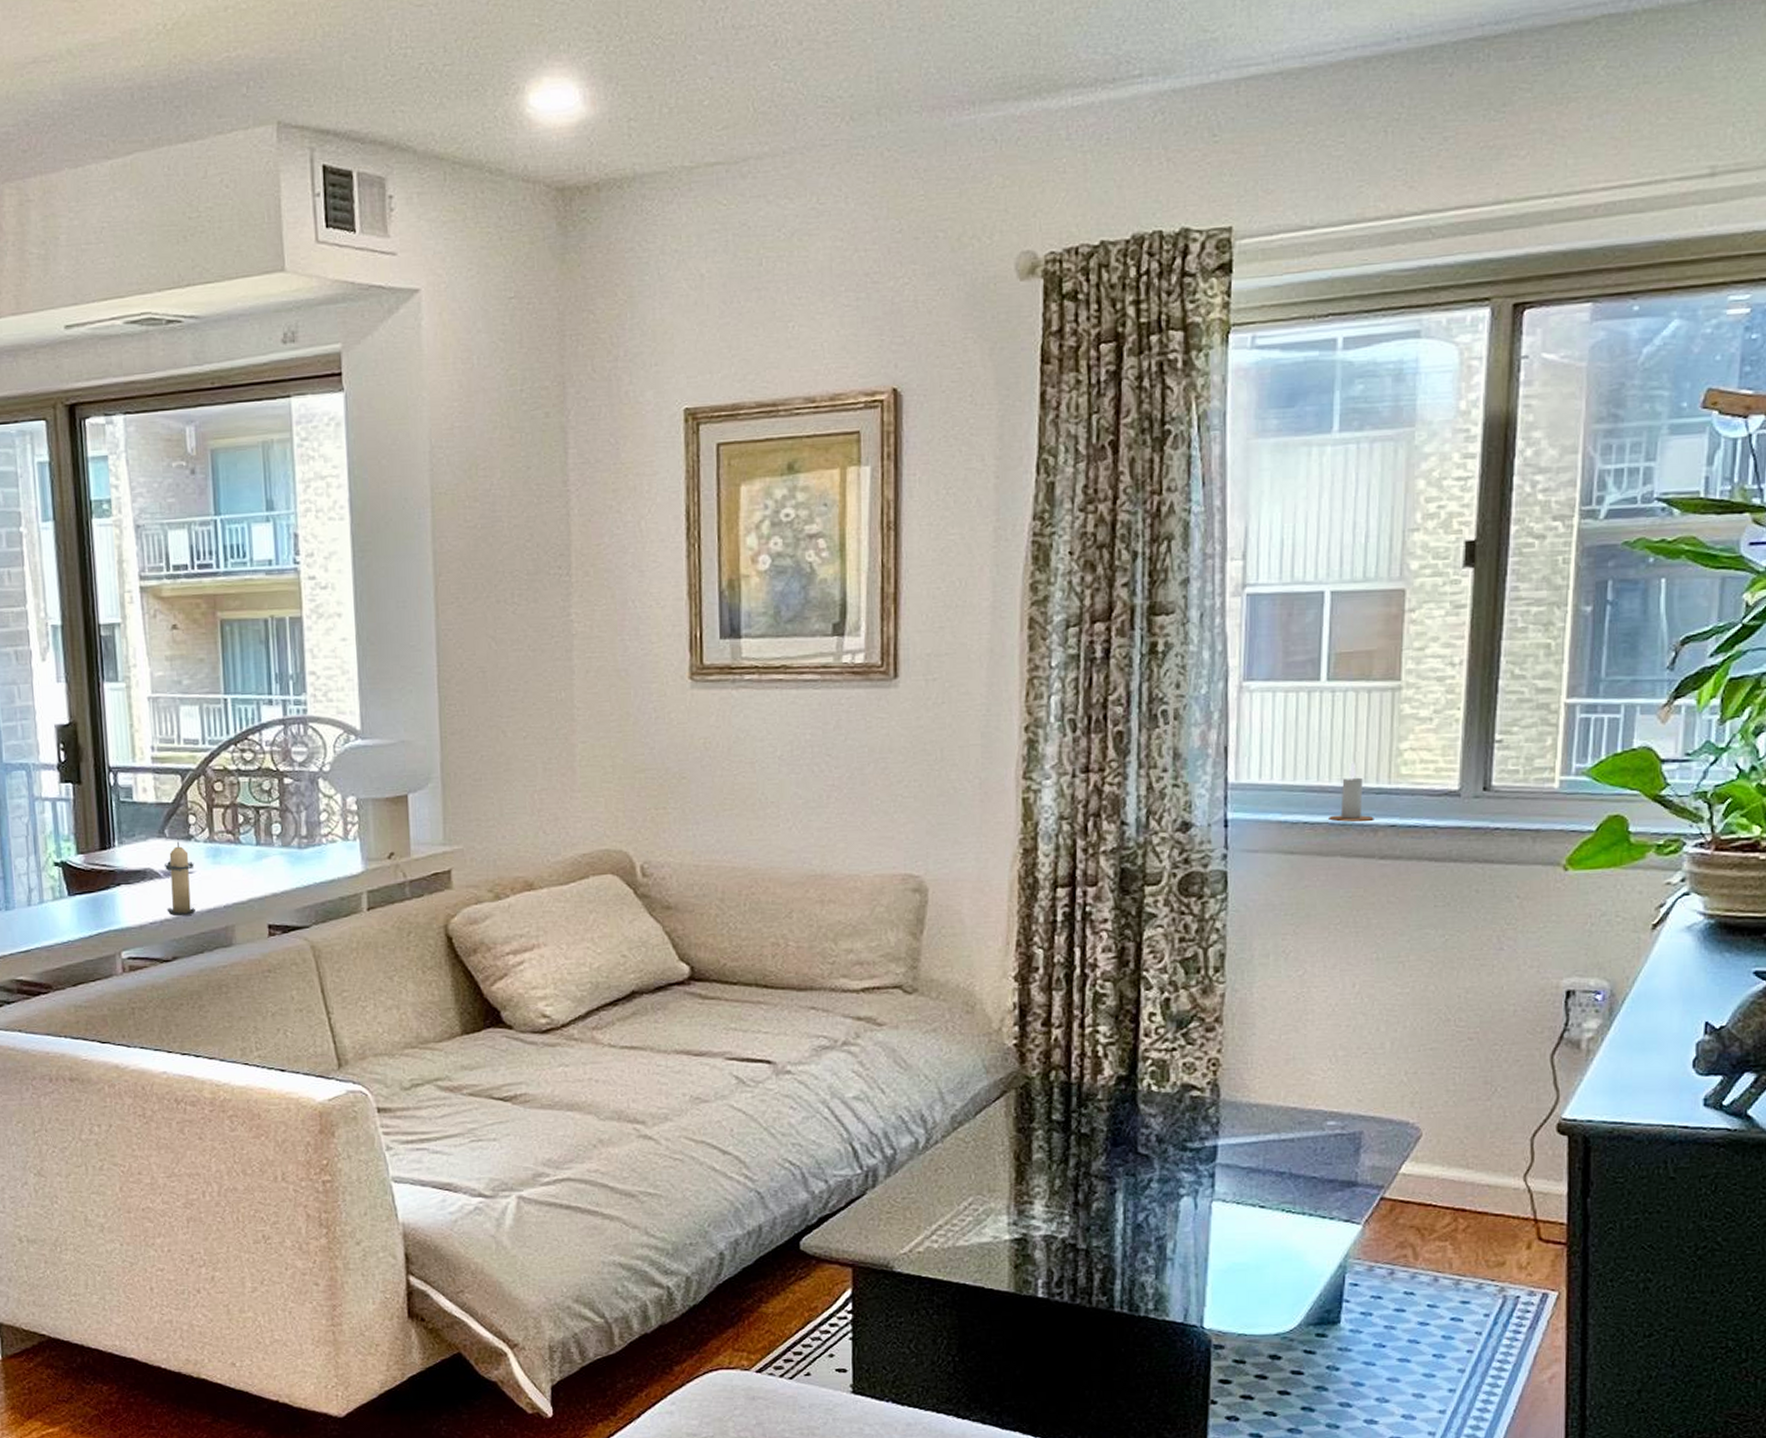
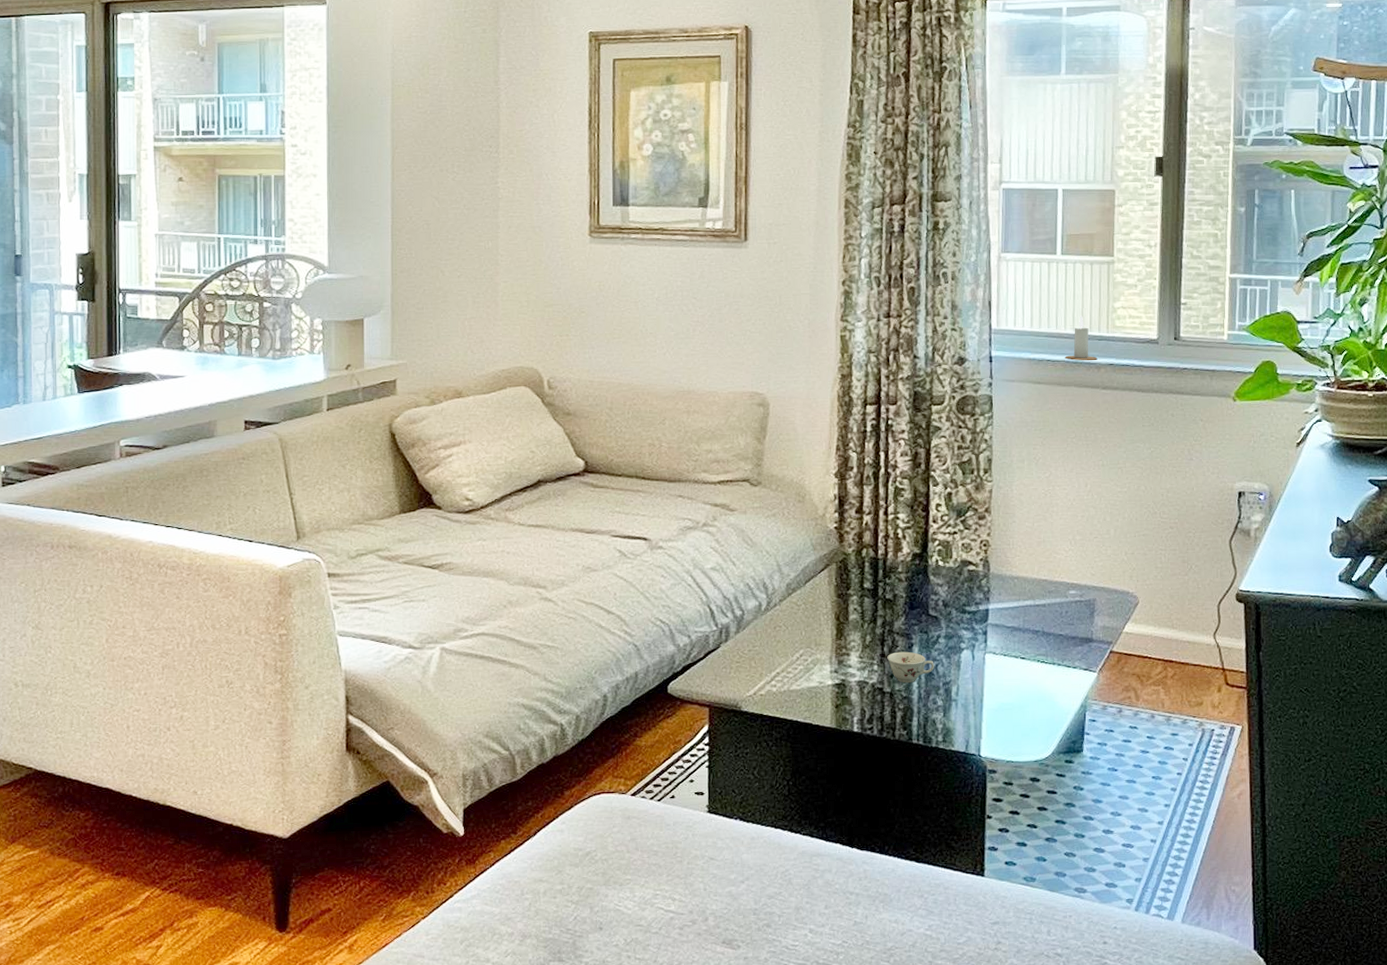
candle: present [163,841,195,917] -> none [160,350,186,412]
teacup: none [1082,1199,1144,1237] -> present [887,651,934,683]

